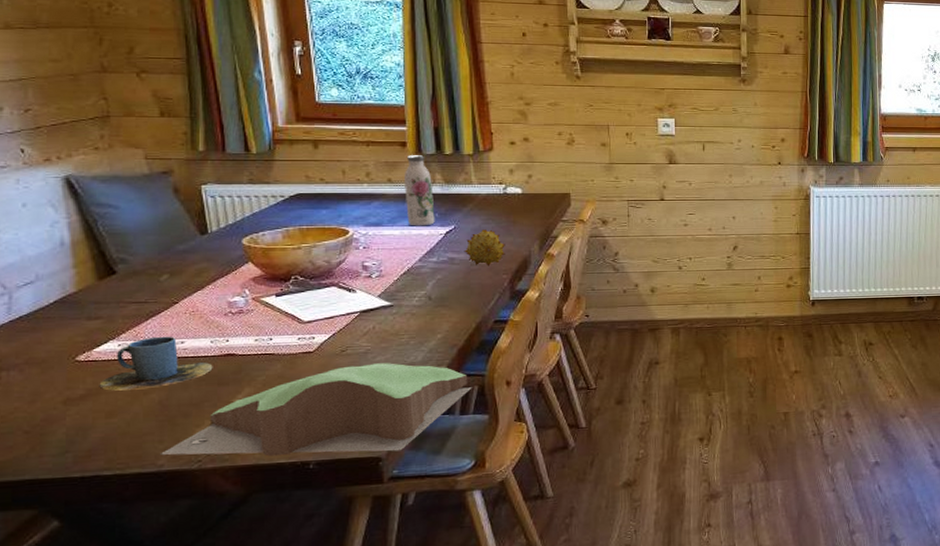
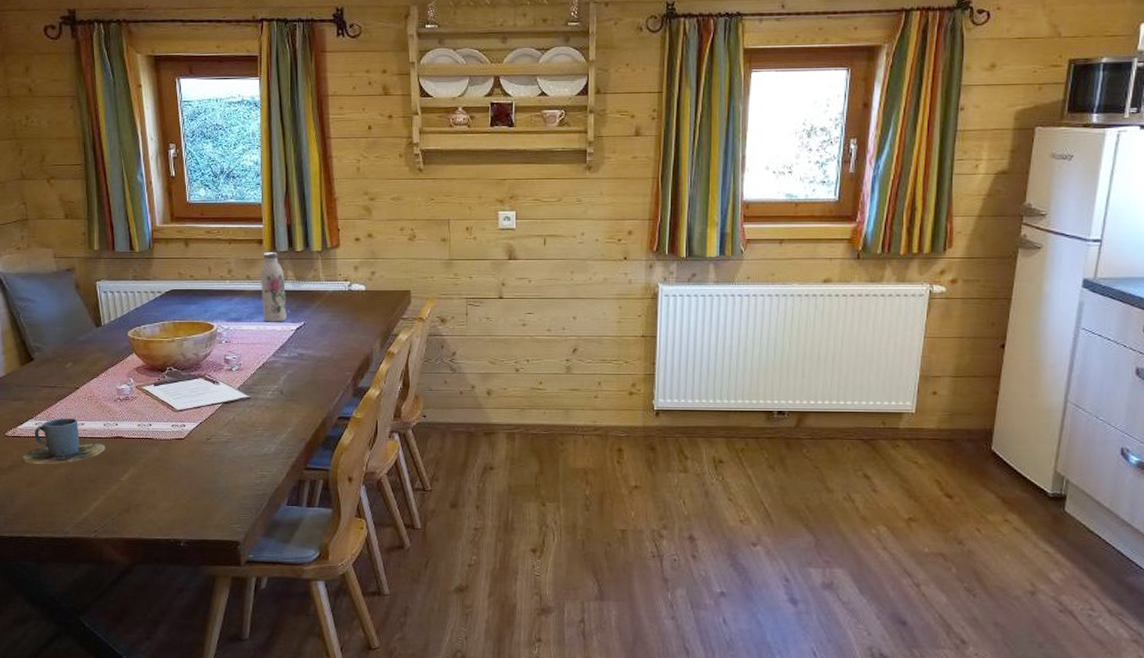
napkin: present [161,363,472,456] -> none [67,452,318,537]
fruit: present [464,229,505,266] -> none [312,326,349,363]

